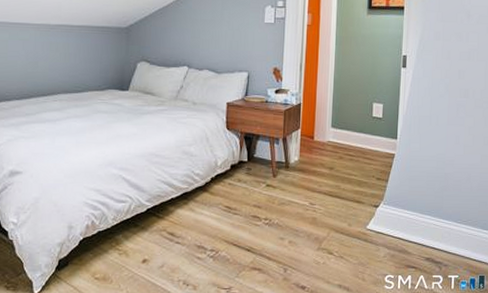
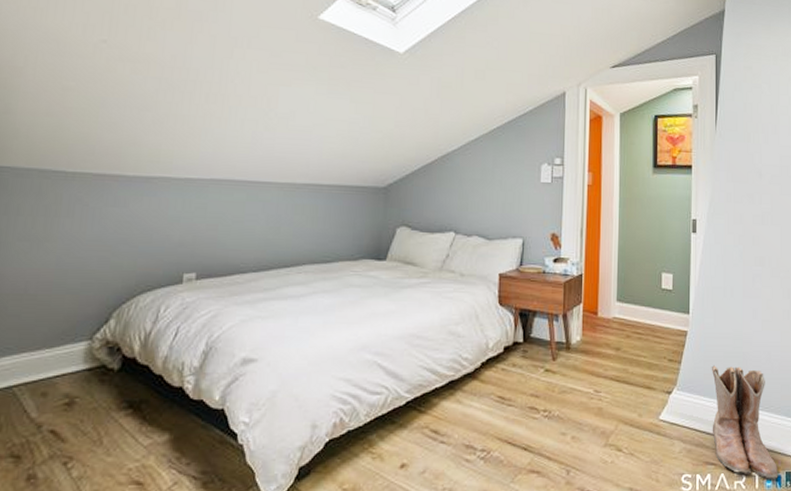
boots: none [414,184,473,282] -> present [711,365,778,479]

